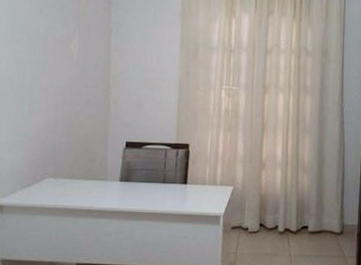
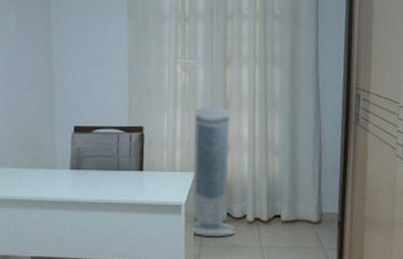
air purifier: none [229,127,268,246] -> present [192,106,235,237]

